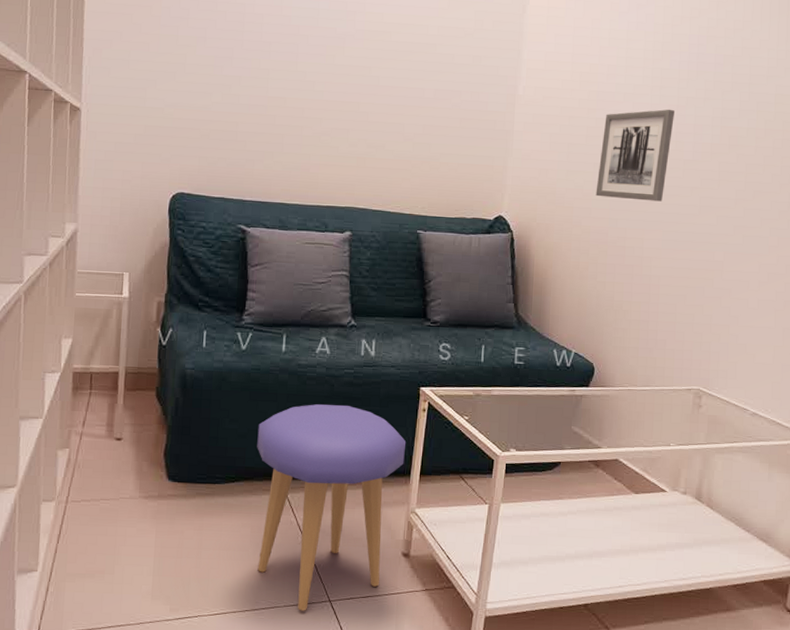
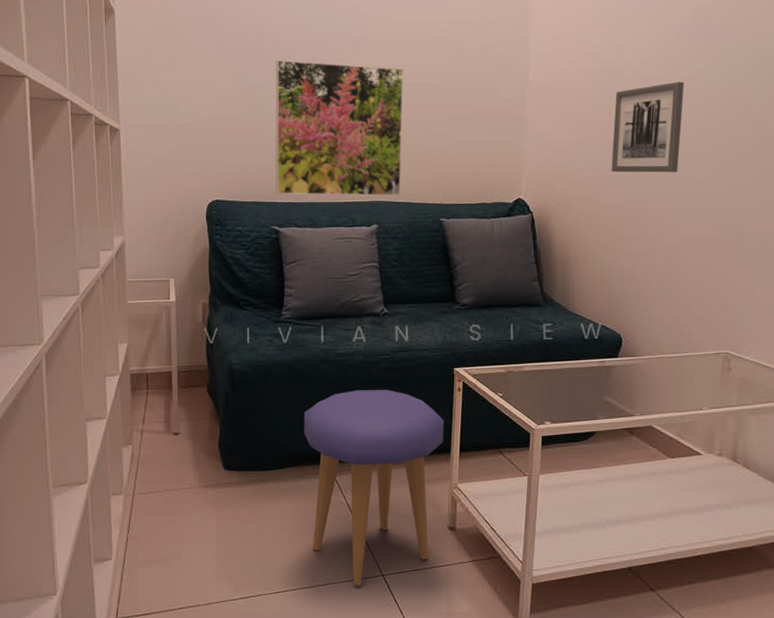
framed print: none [246,49,391,204] -> present [275,59,404,196]

